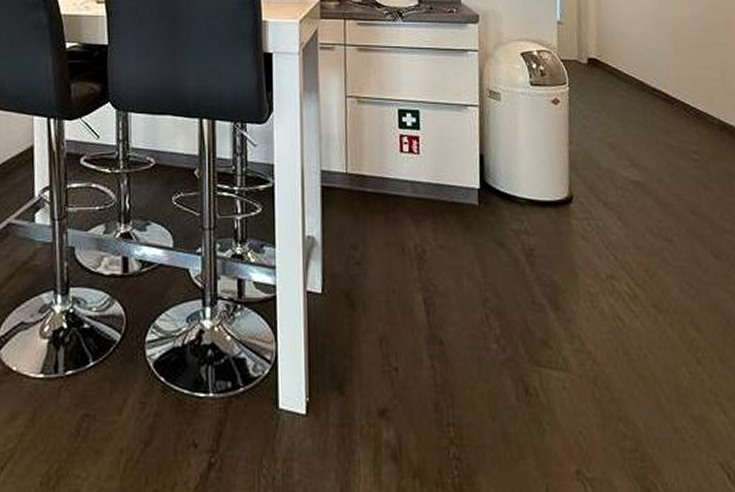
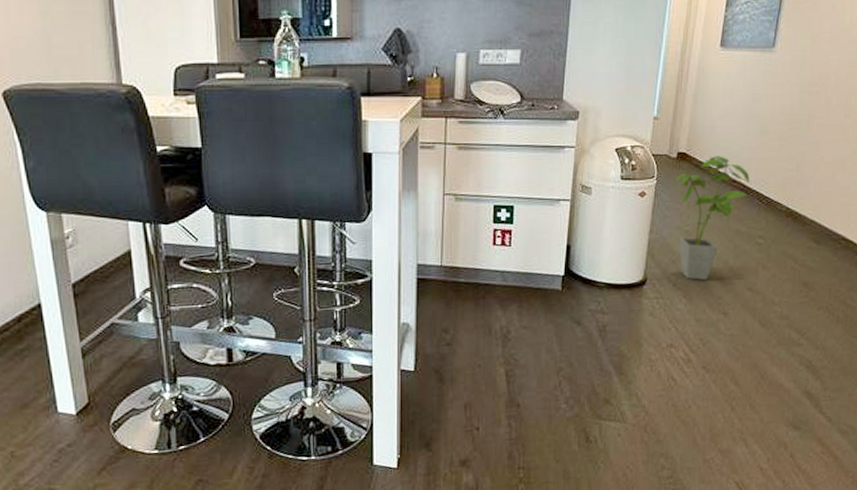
house plant: none [587,62,674,200] -> present [673,156,750,280]

